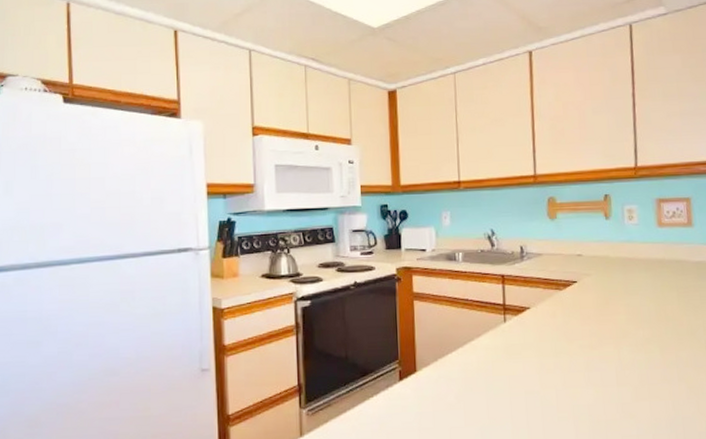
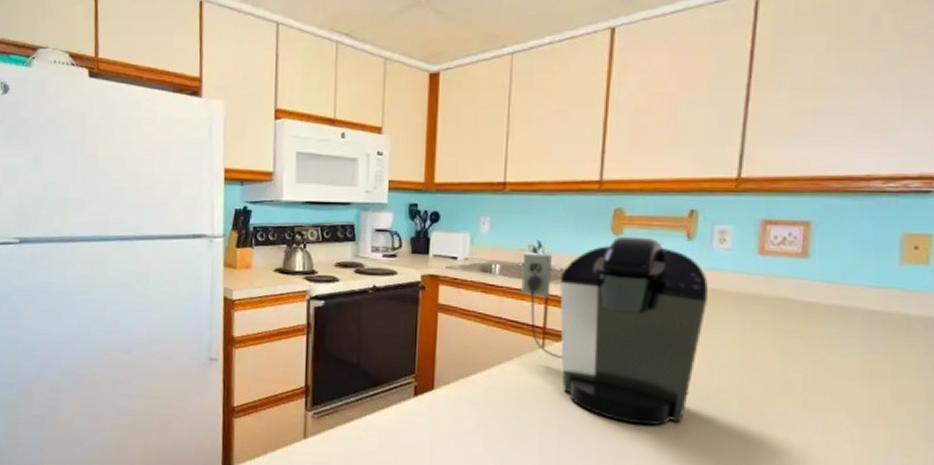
coffee maker: none [480,219,627,380] -> present [521,236,708,426]

